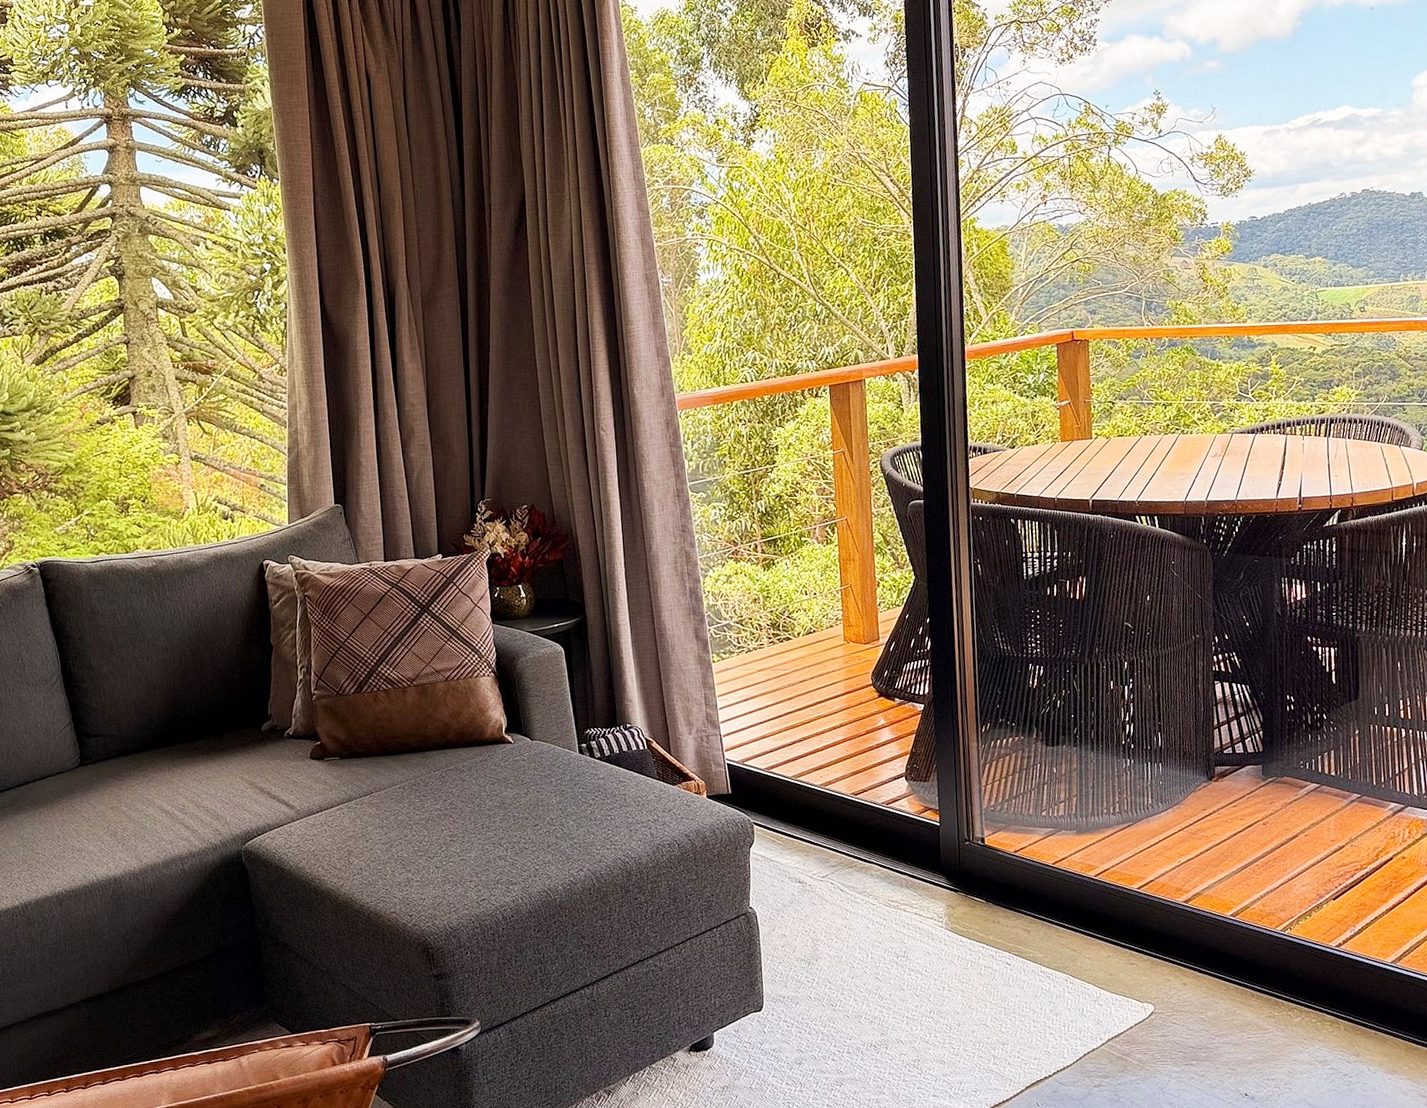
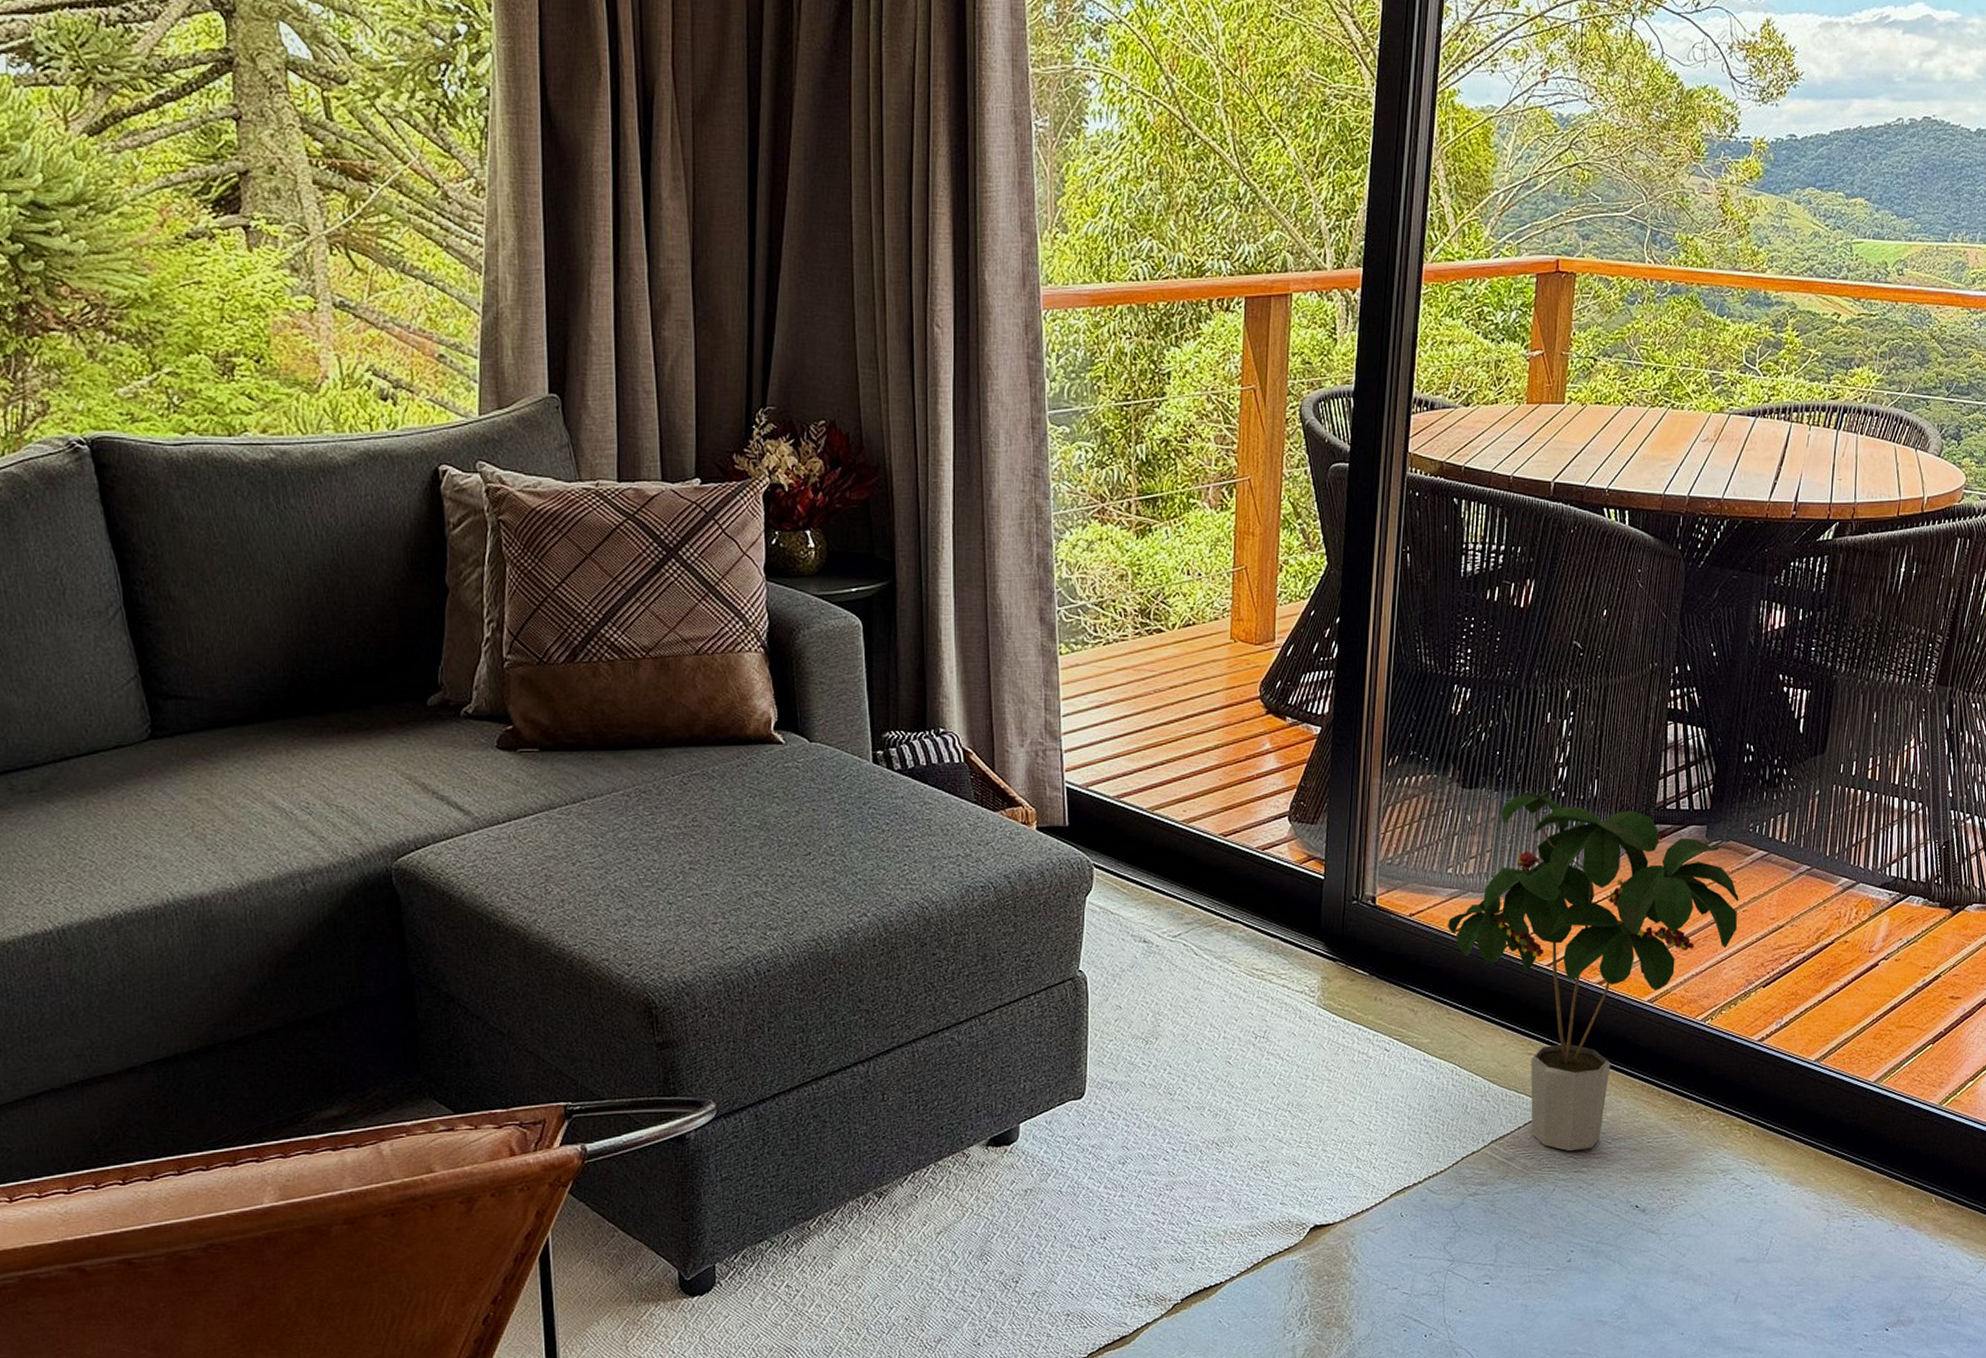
potted plant: none [1047,744,1302,1047] -> present [1448,791,1739,1152]

